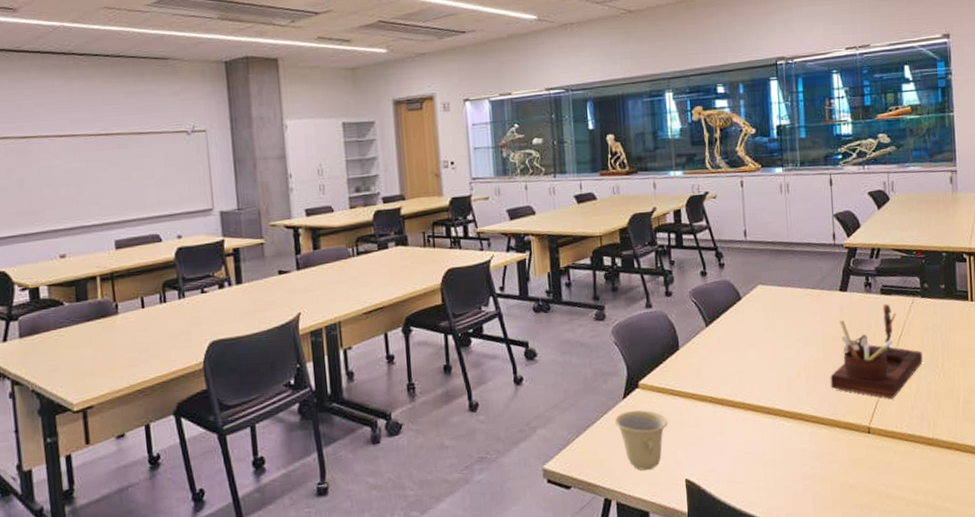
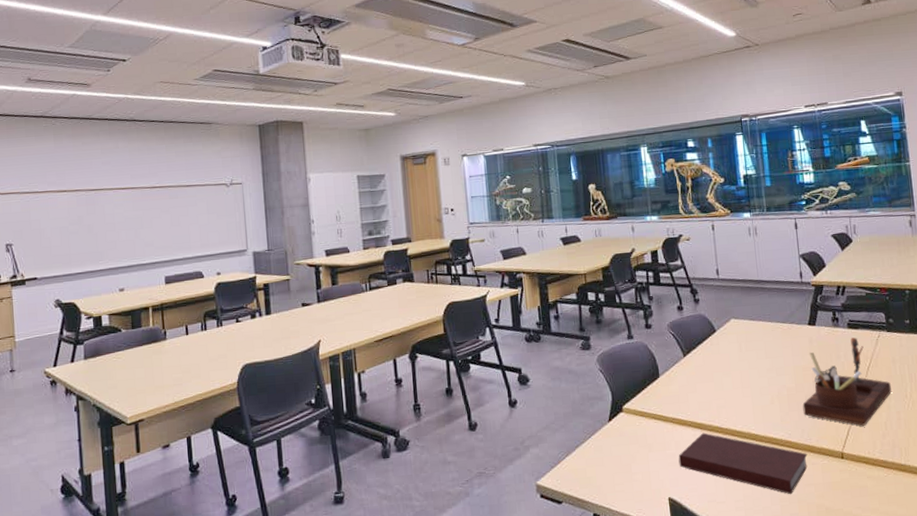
cup: present [614,410,668,471] -> none [601,432,651,489]
notebook: none [697,408,833,473] -> present [678,432,808,495]

